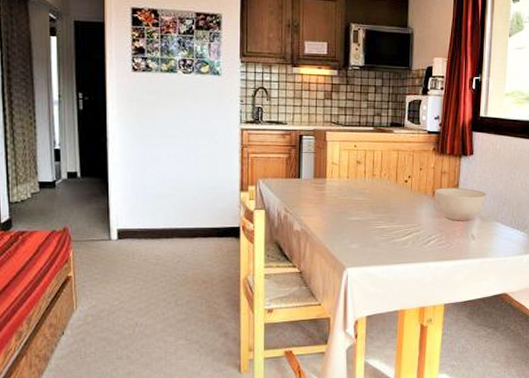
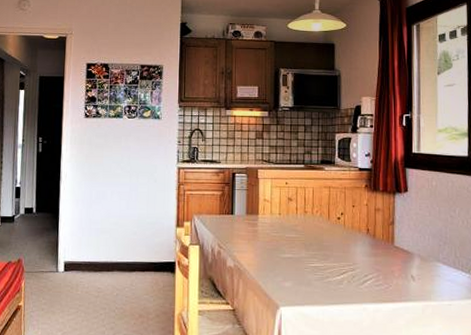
bowl: present [434,188,486,221] -> none [369,225,425,261]

